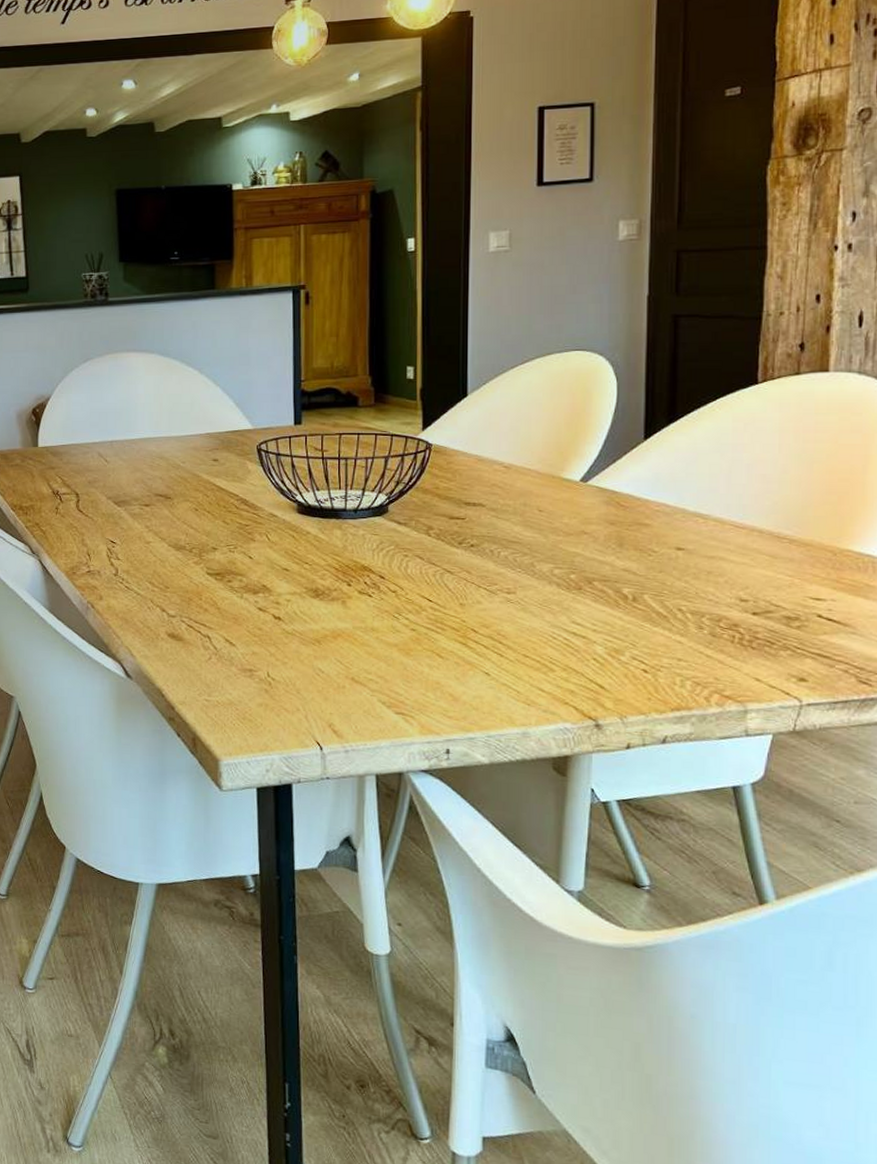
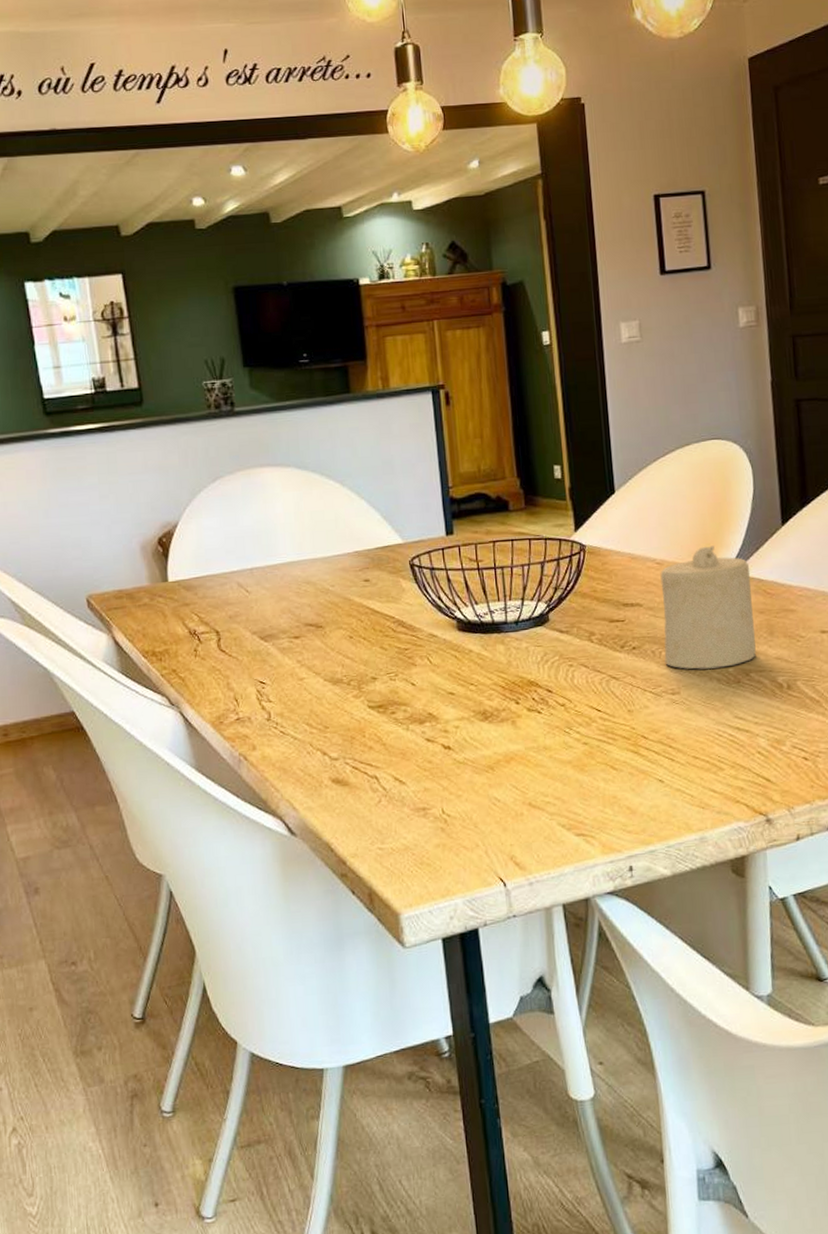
candle: none [503,454,604,573] -> present [660,545,756,670]

